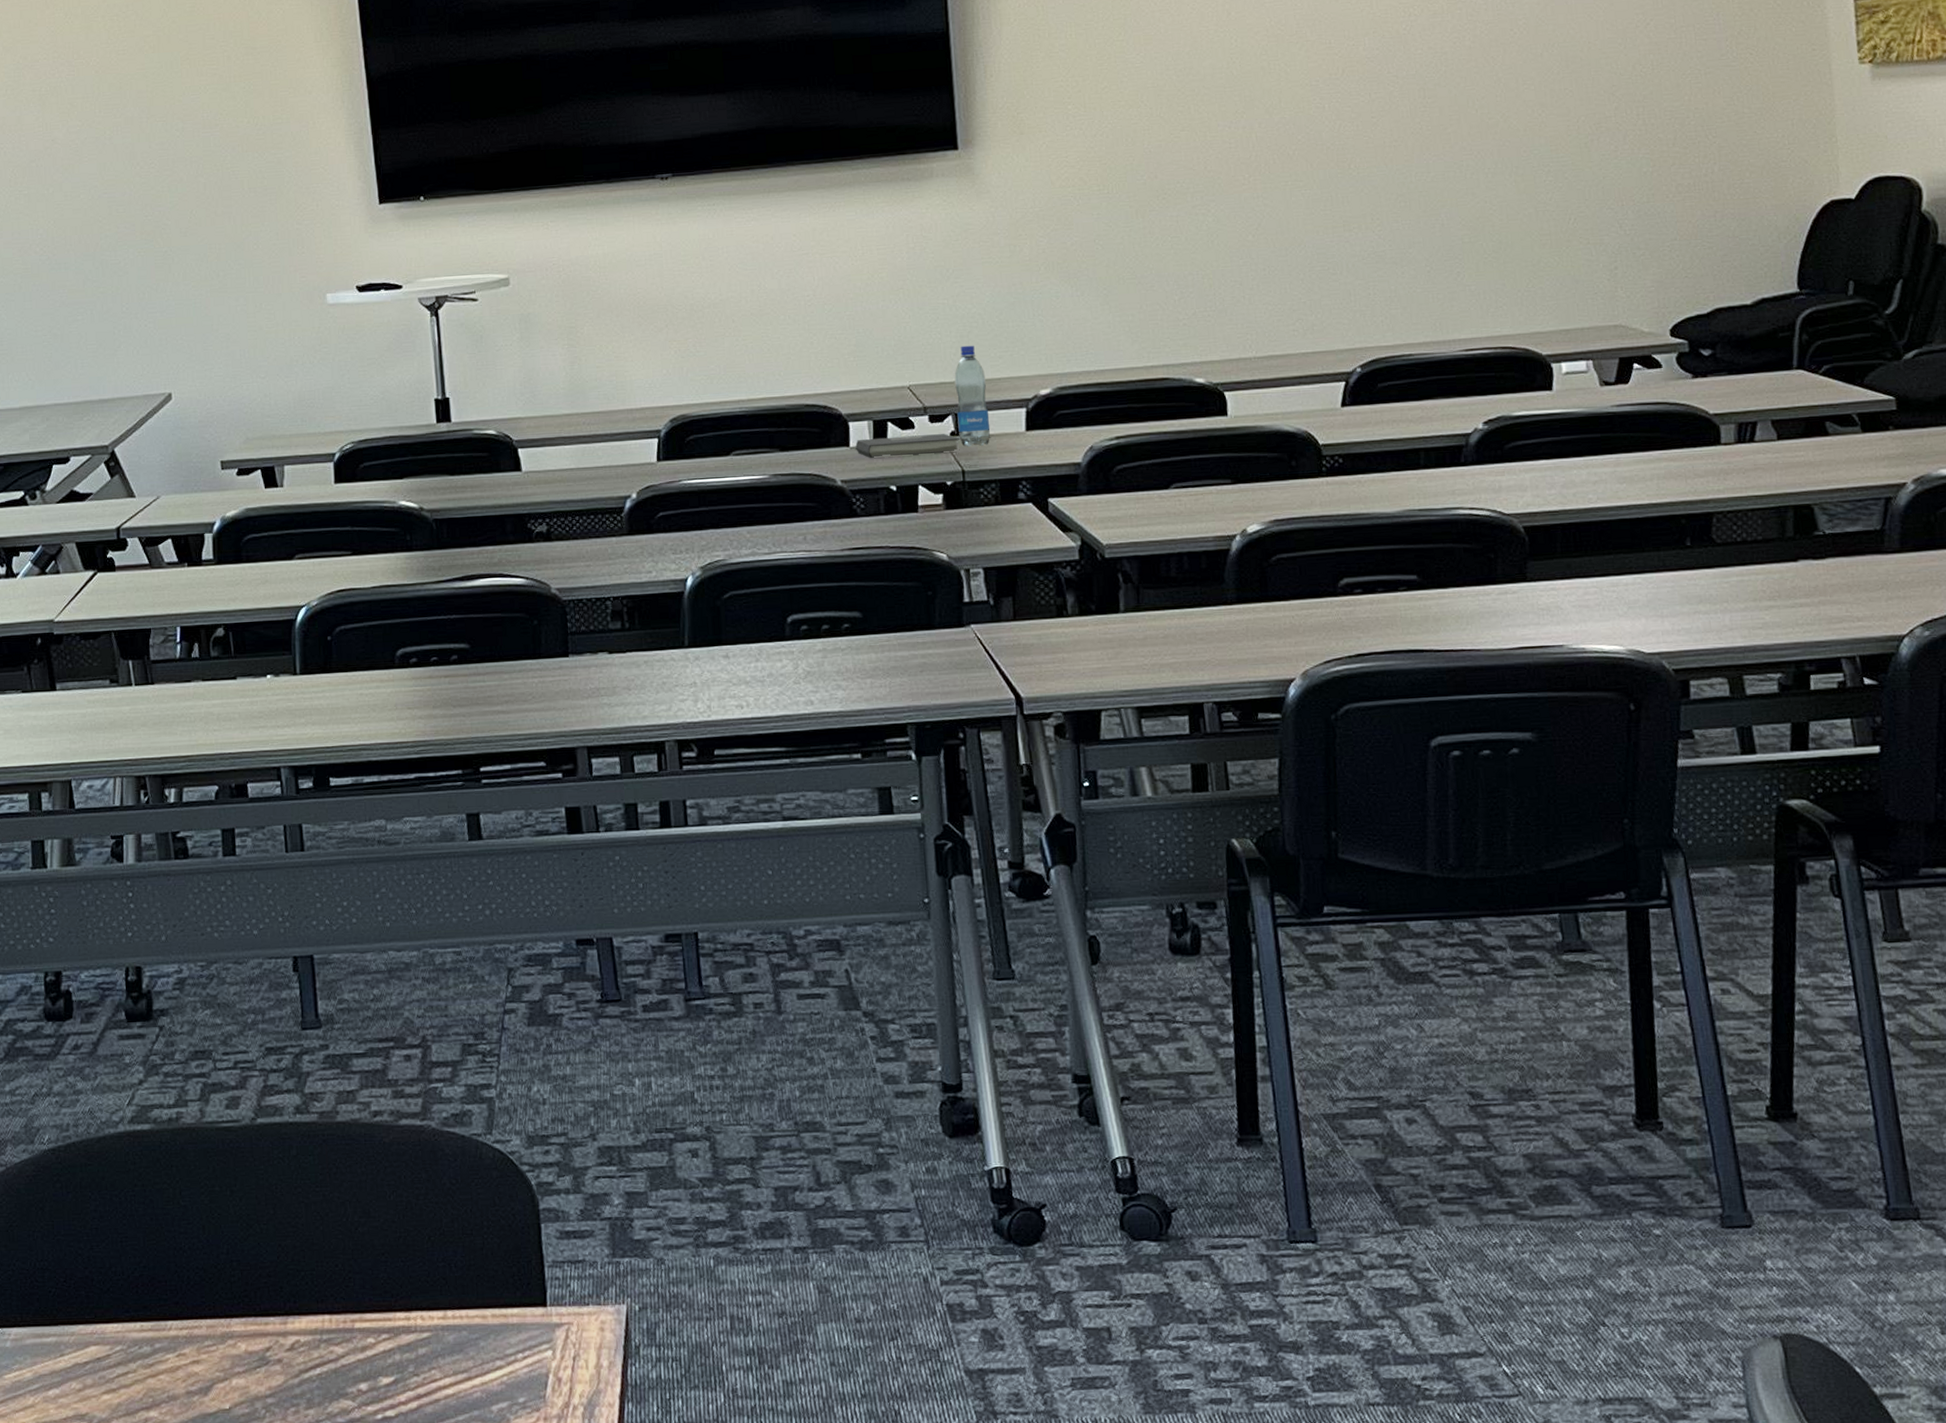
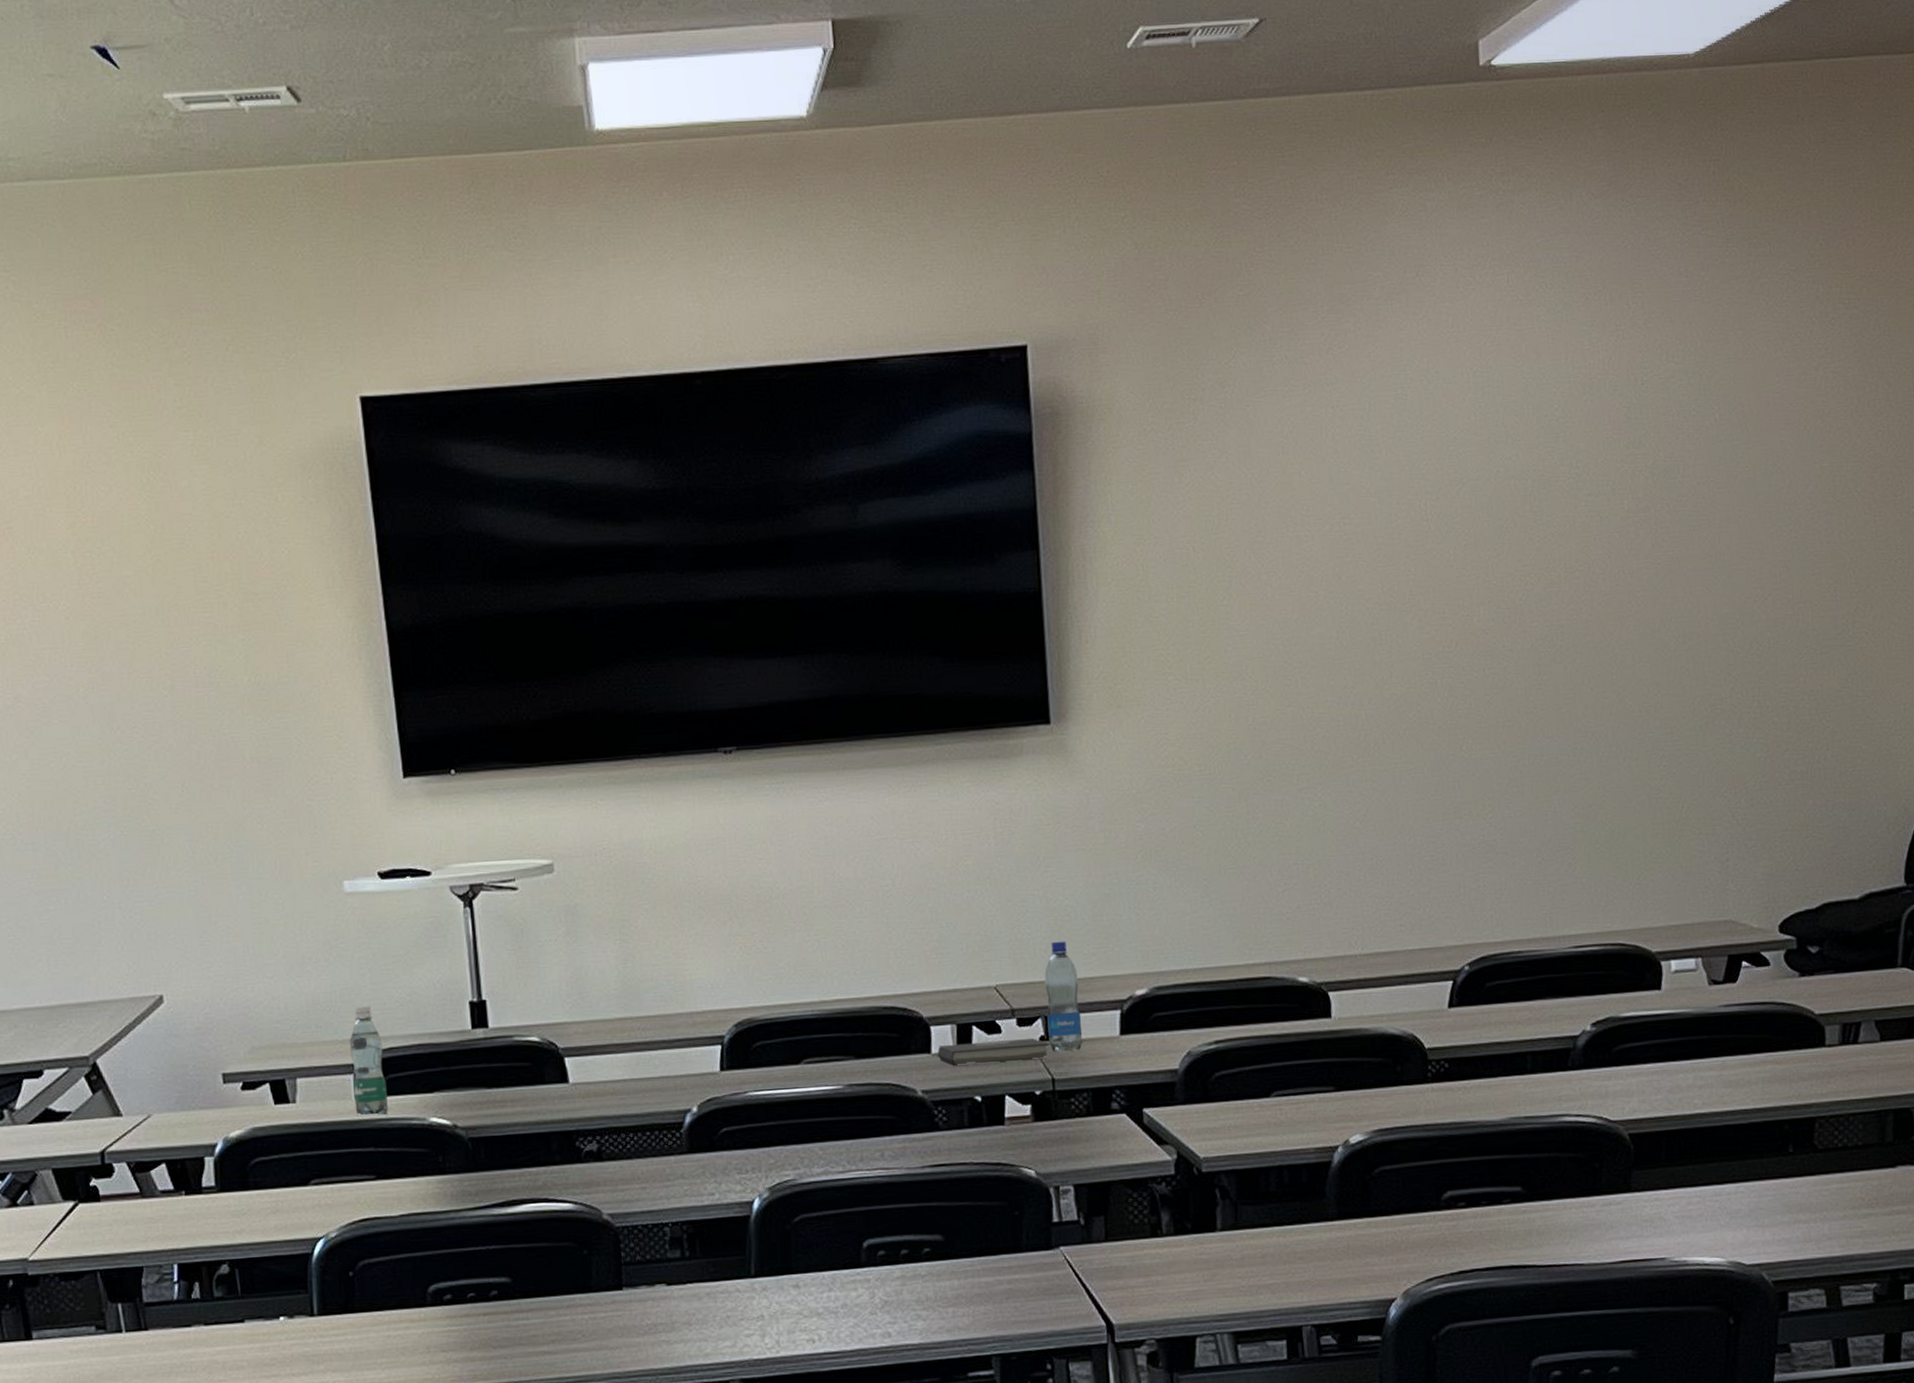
bottle: none [330,402,363,500] -> present [349,1005,388,1117]

